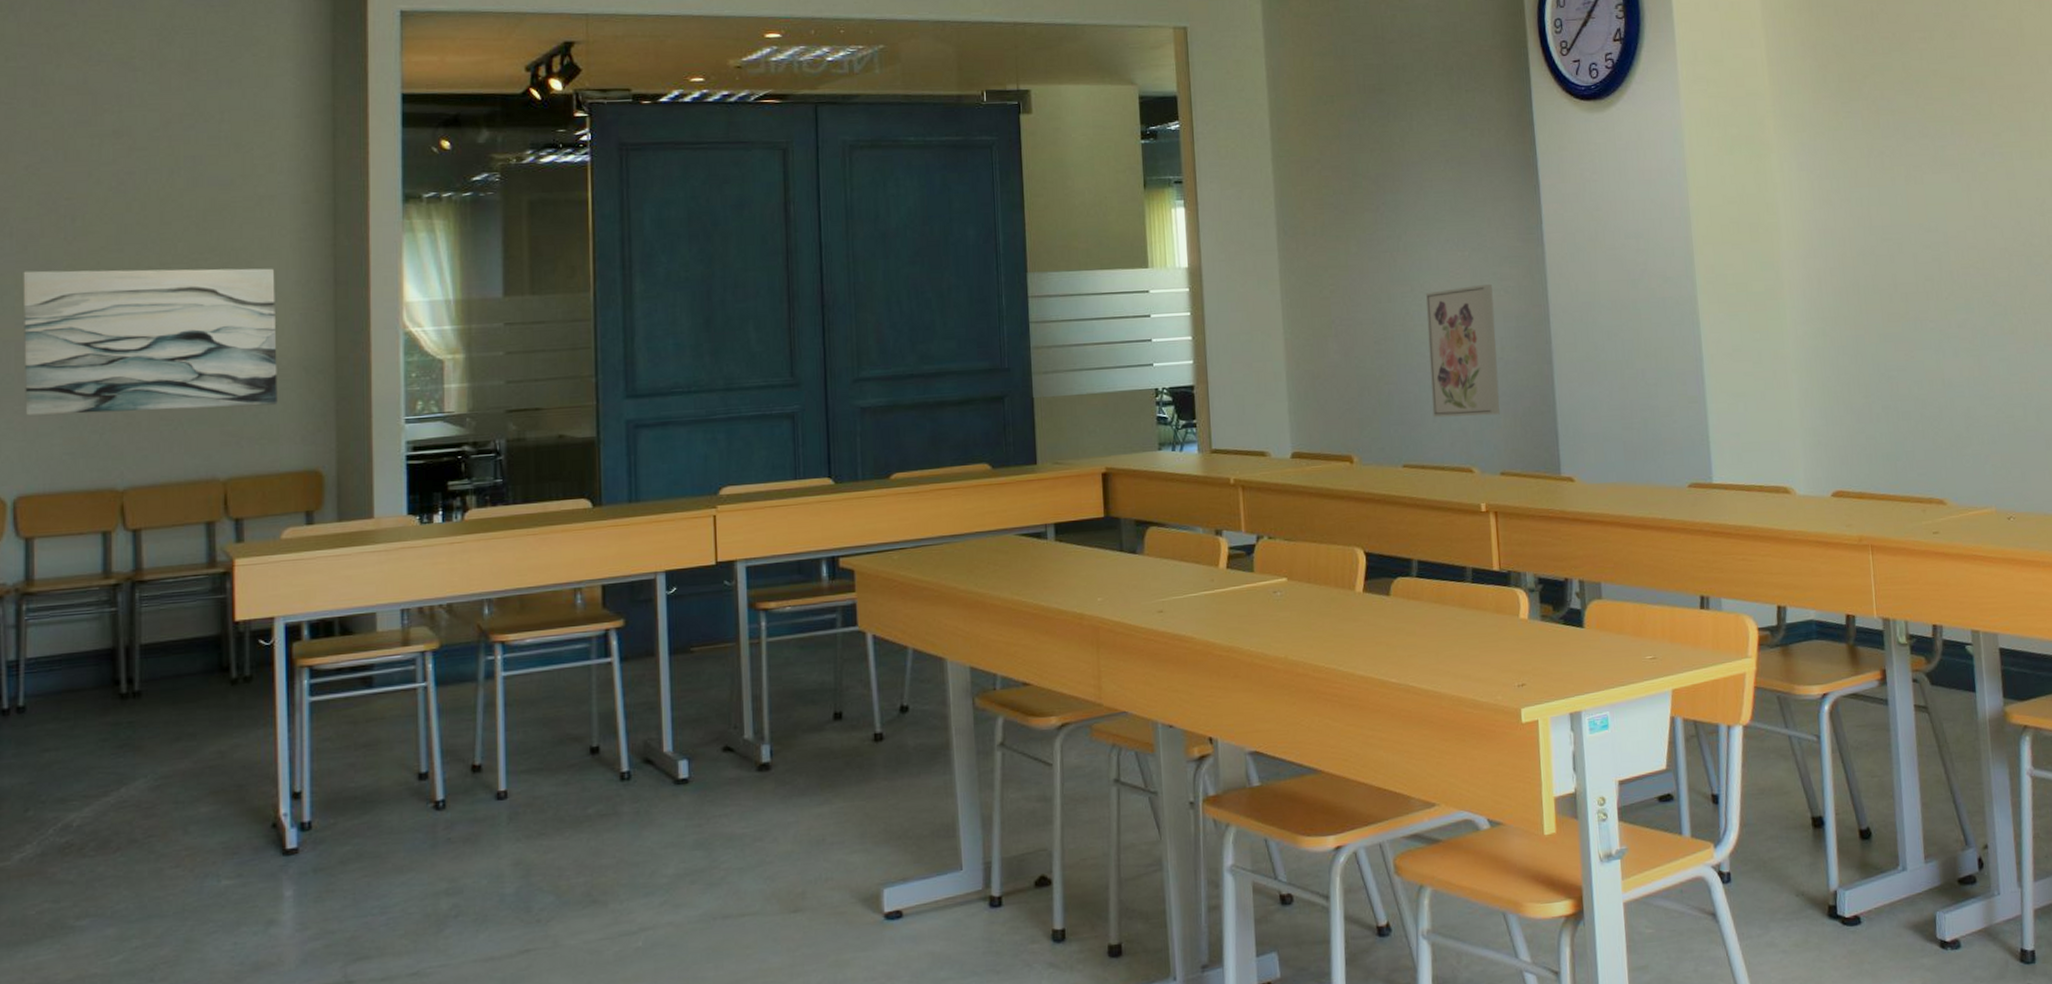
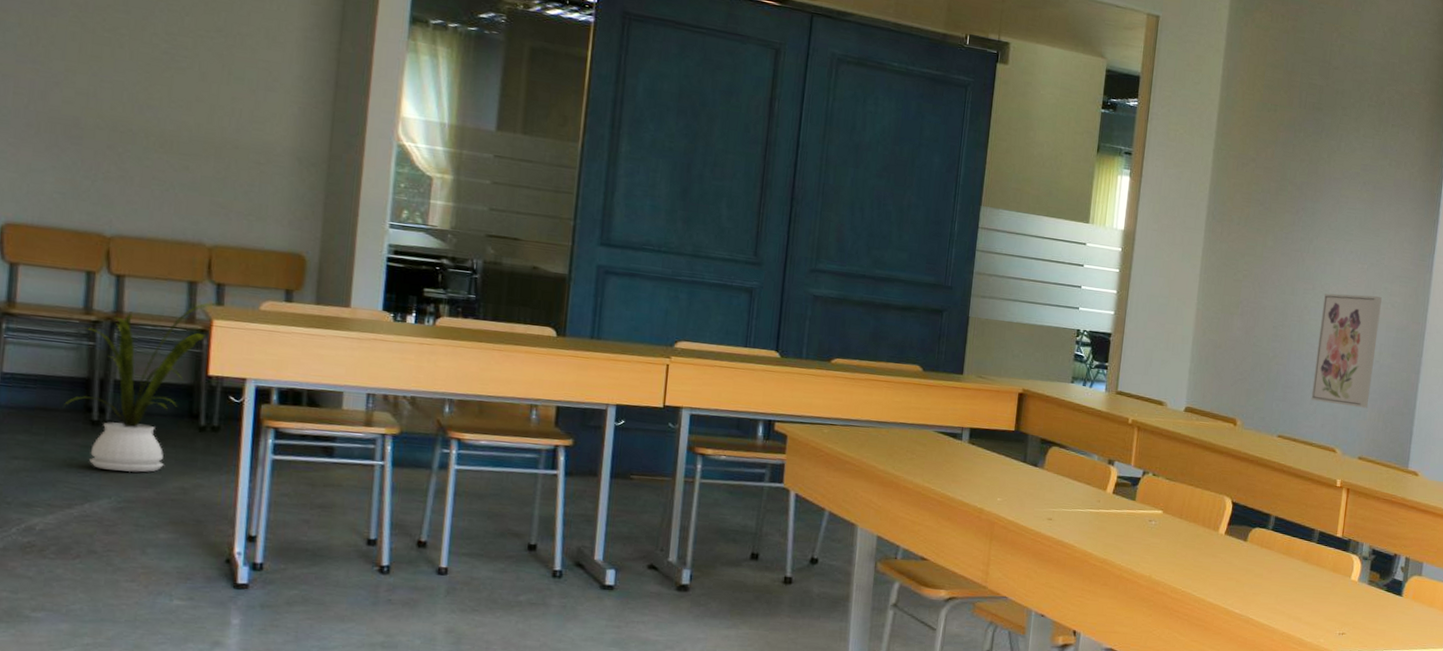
wall art: present [23,268,278,416] -> none [19,12,278,187]
house plant: none [91,541,238,746] -> present [64,303,218,473]

